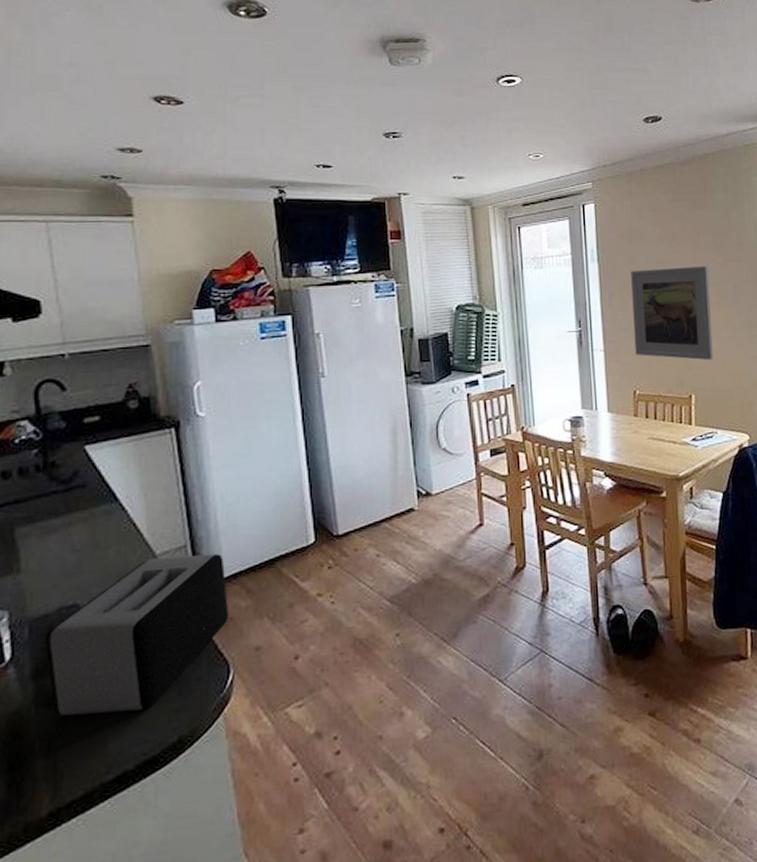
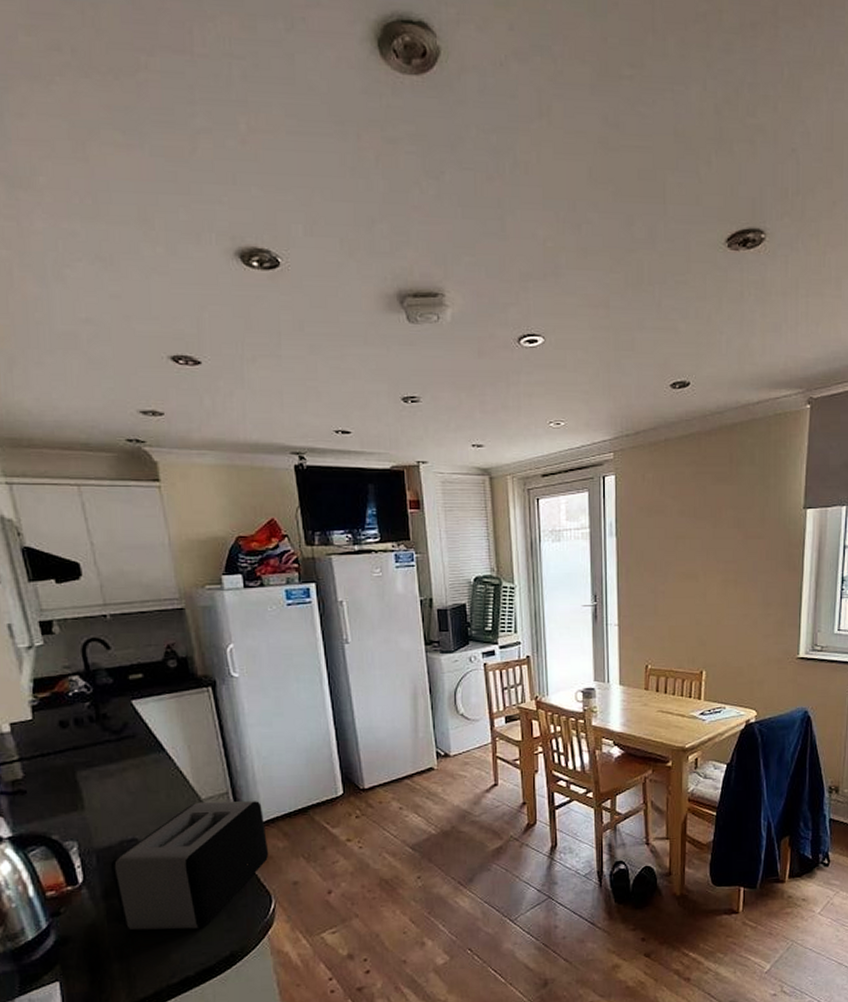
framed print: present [631,265,713,361] -> none [649,542,728,638]

